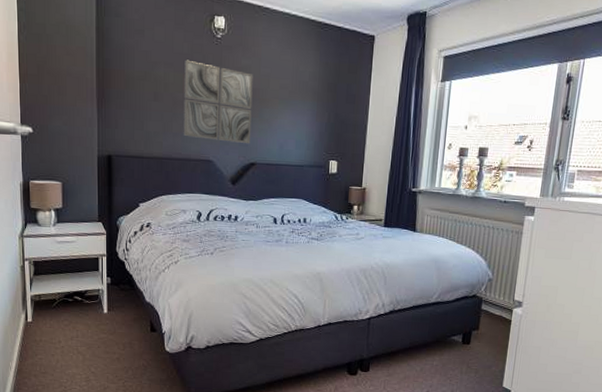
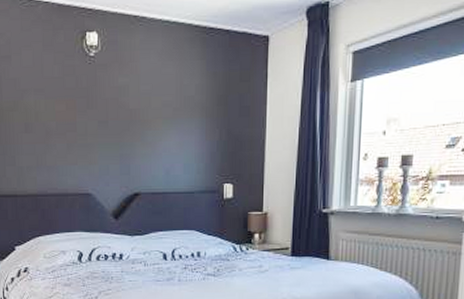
wall art: present [183,59,253,144] -> none [56,84,133,173]

